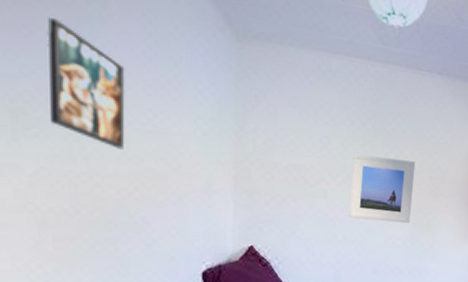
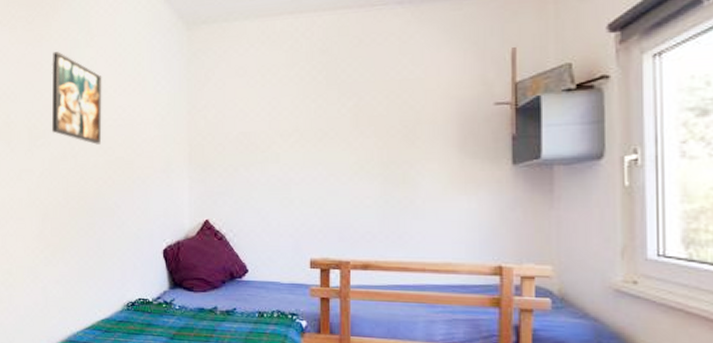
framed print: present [349,154,416,224] -> none [305,106,381,180]

